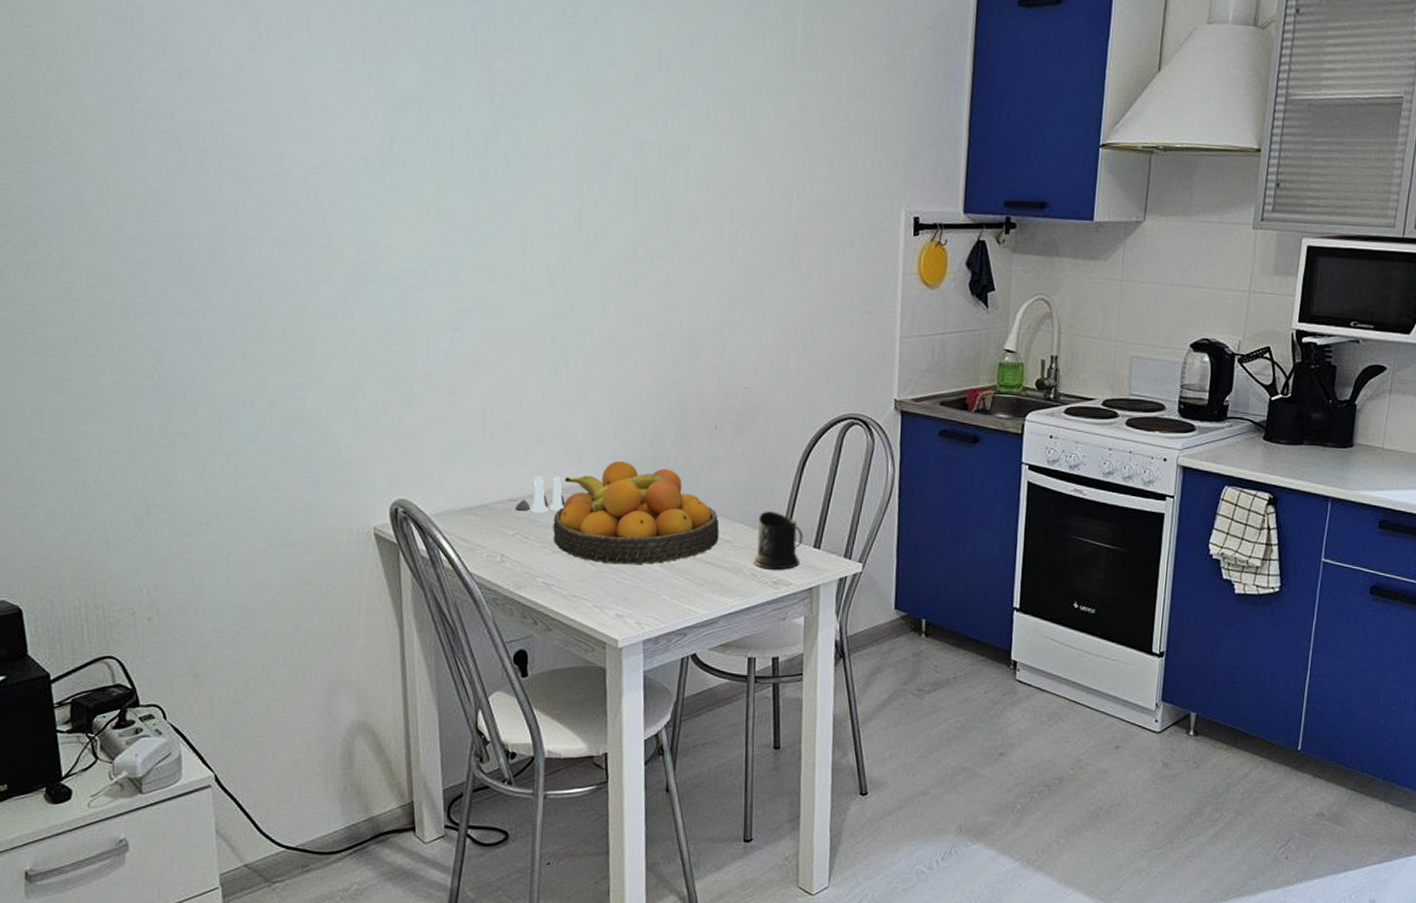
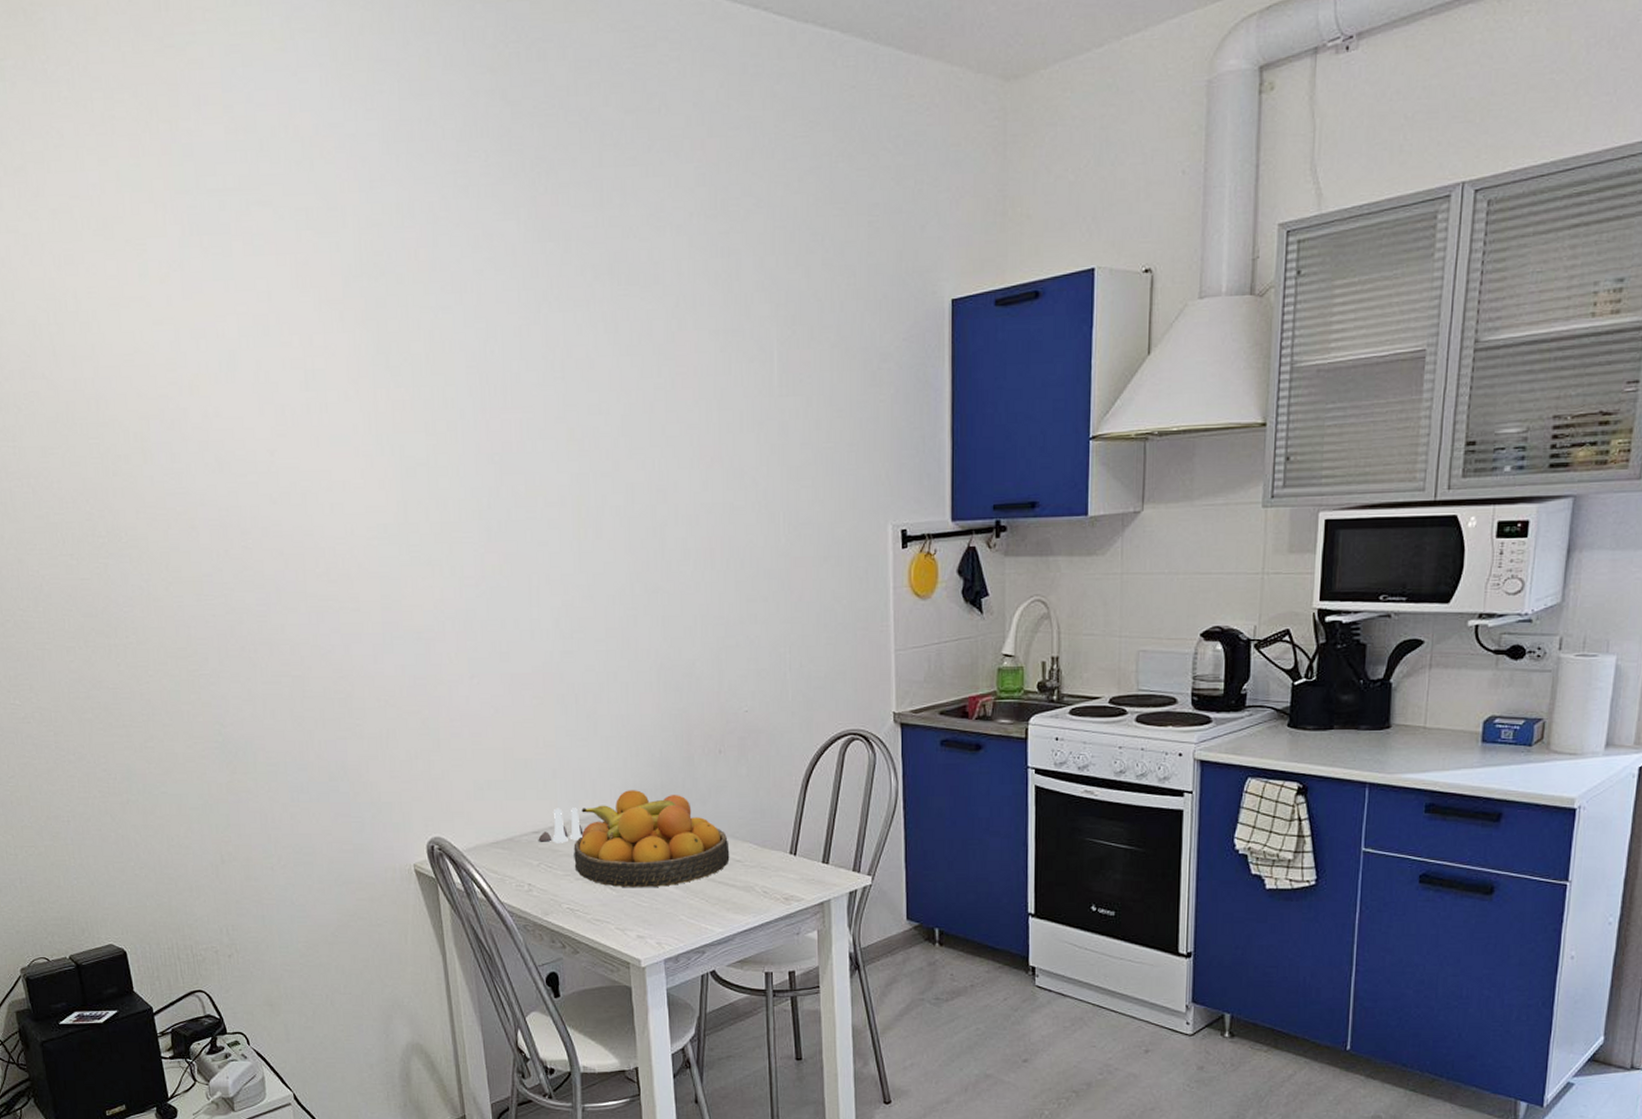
mug: present [754,511,804,570] -> none [765,830,812,886]

